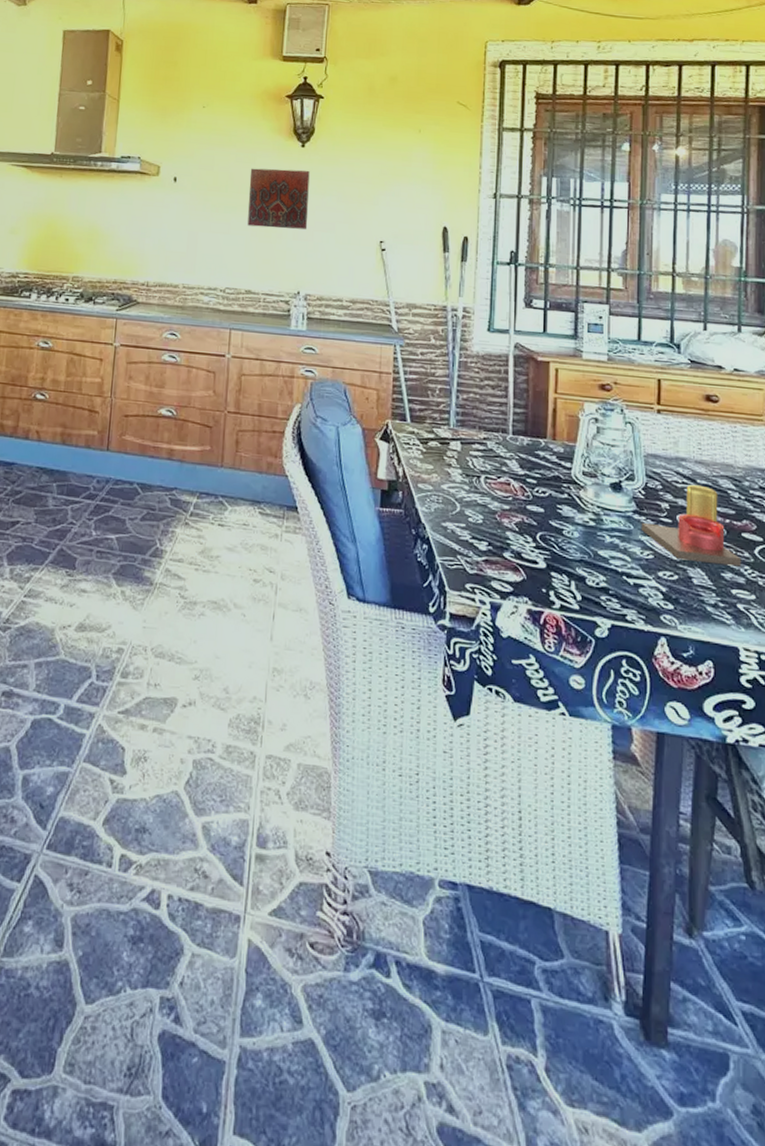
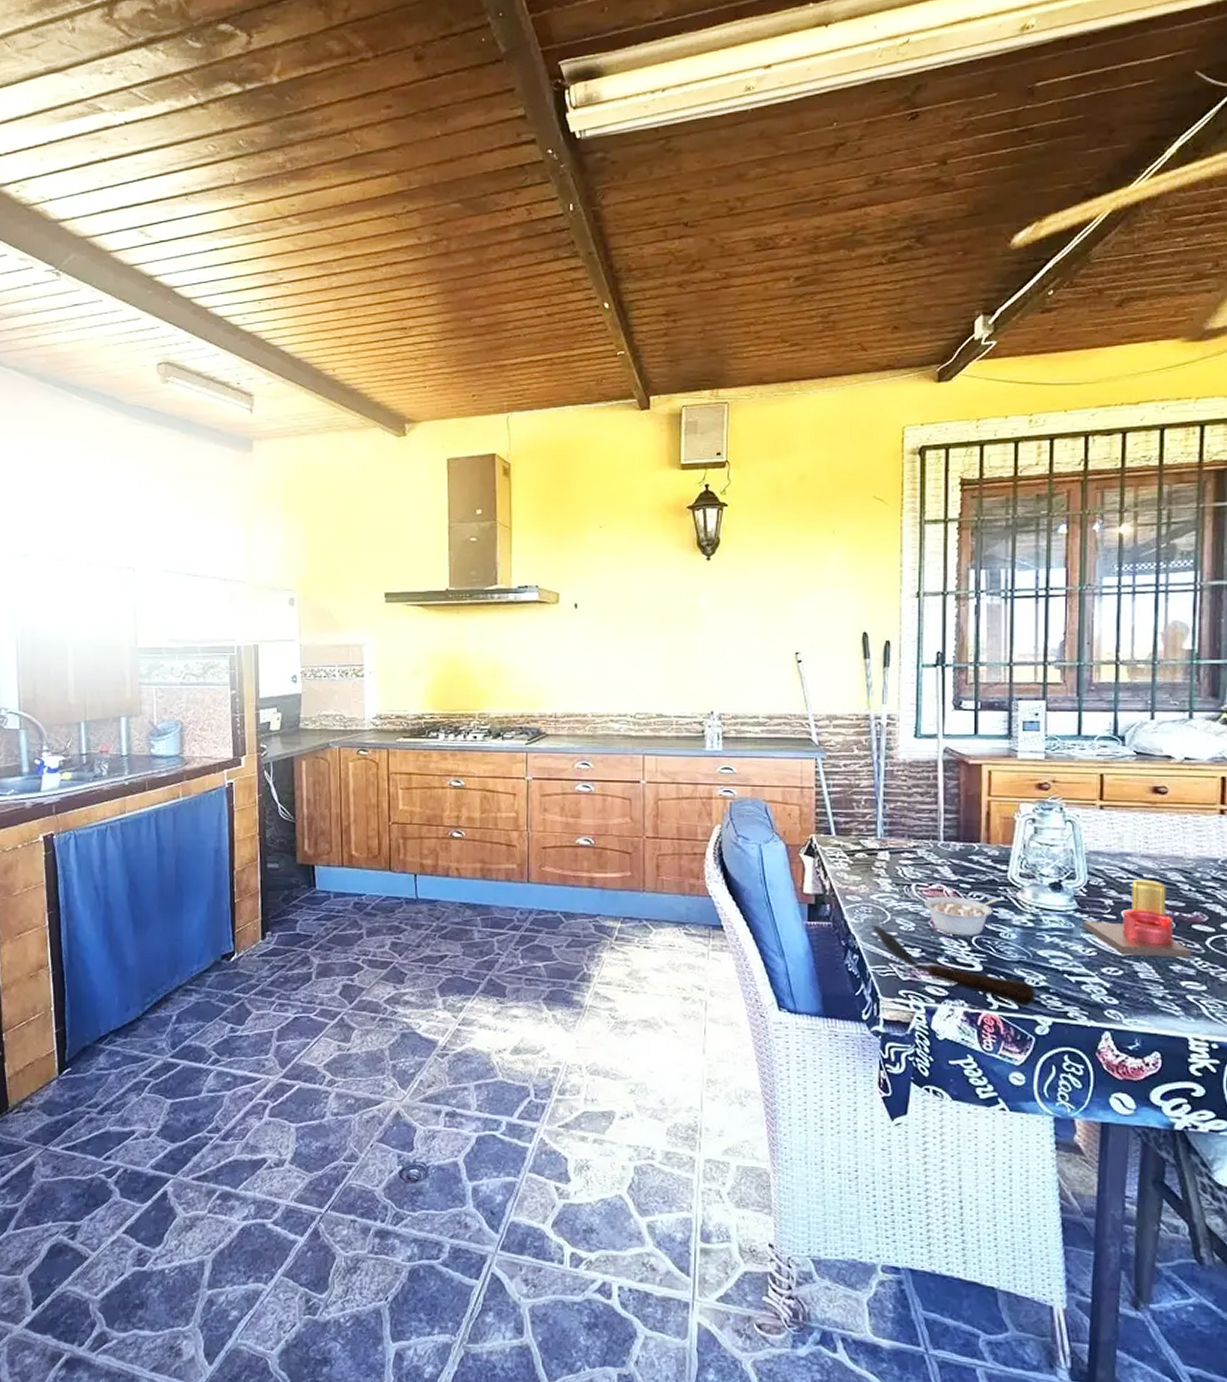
decorative tile: present [247,168,310,230] -> none [653,584,717,648]
spoon: none [441,515,596,607] -> present [871,925,1035,1006]
legume: none [493,489,563,532] -> present [925,896,999,936]

